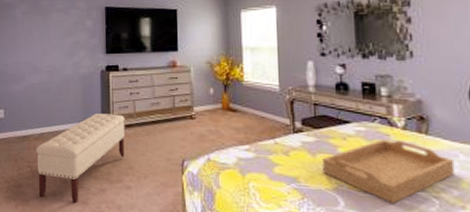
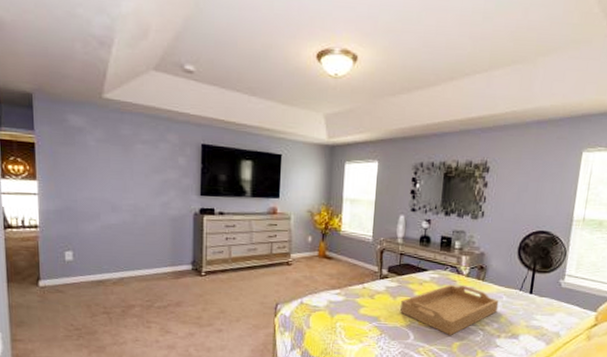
bench: present [36,113,126,204] -> none [115,258,219,348]

